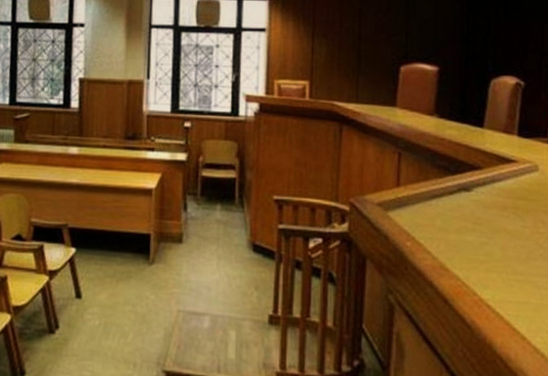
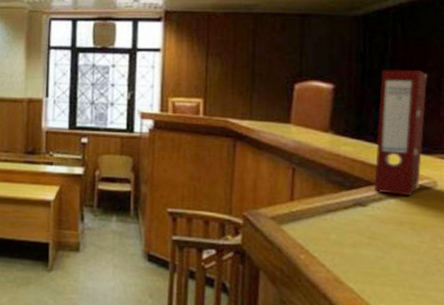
binder: none [478,51,528,180] -> present [374,69,427,195]

